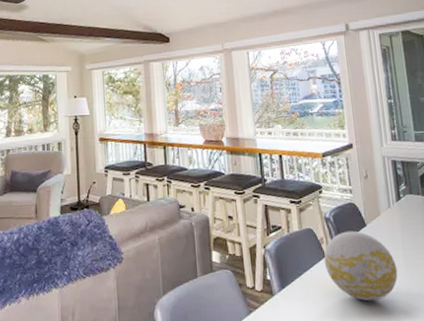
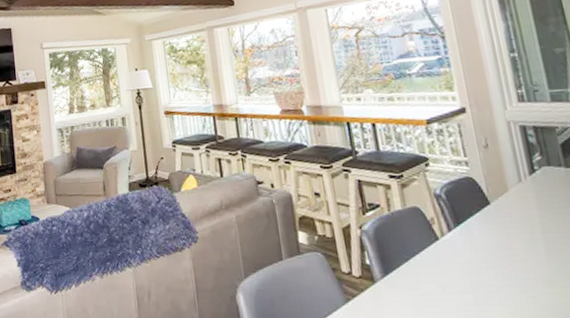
decorative ball: present [323,230,398,302] -> none [436,209,538,294]

